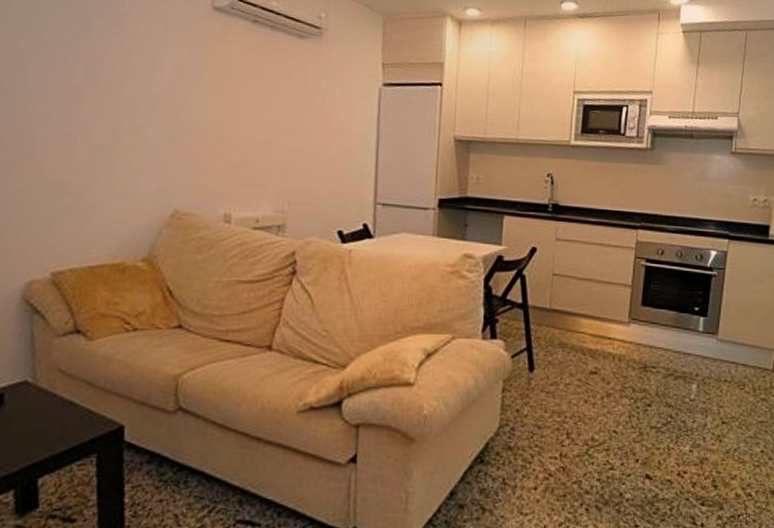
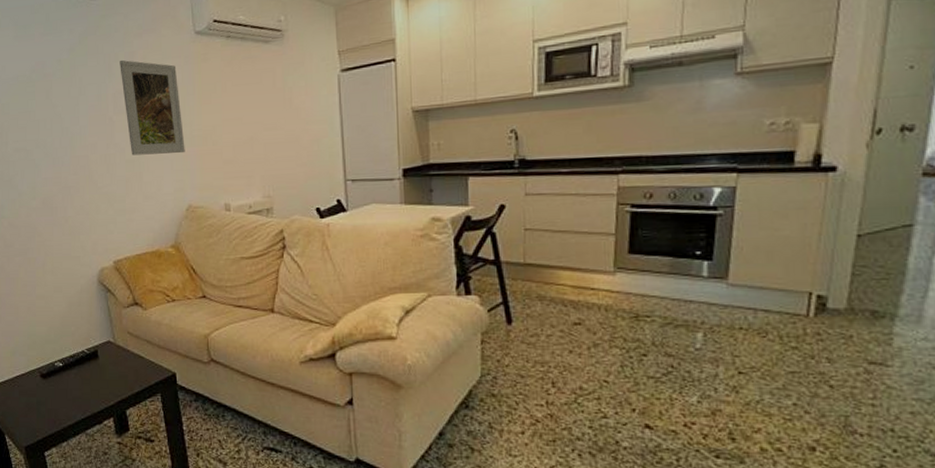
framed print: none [101,18,182,146] -> present [120,59,185,156]

